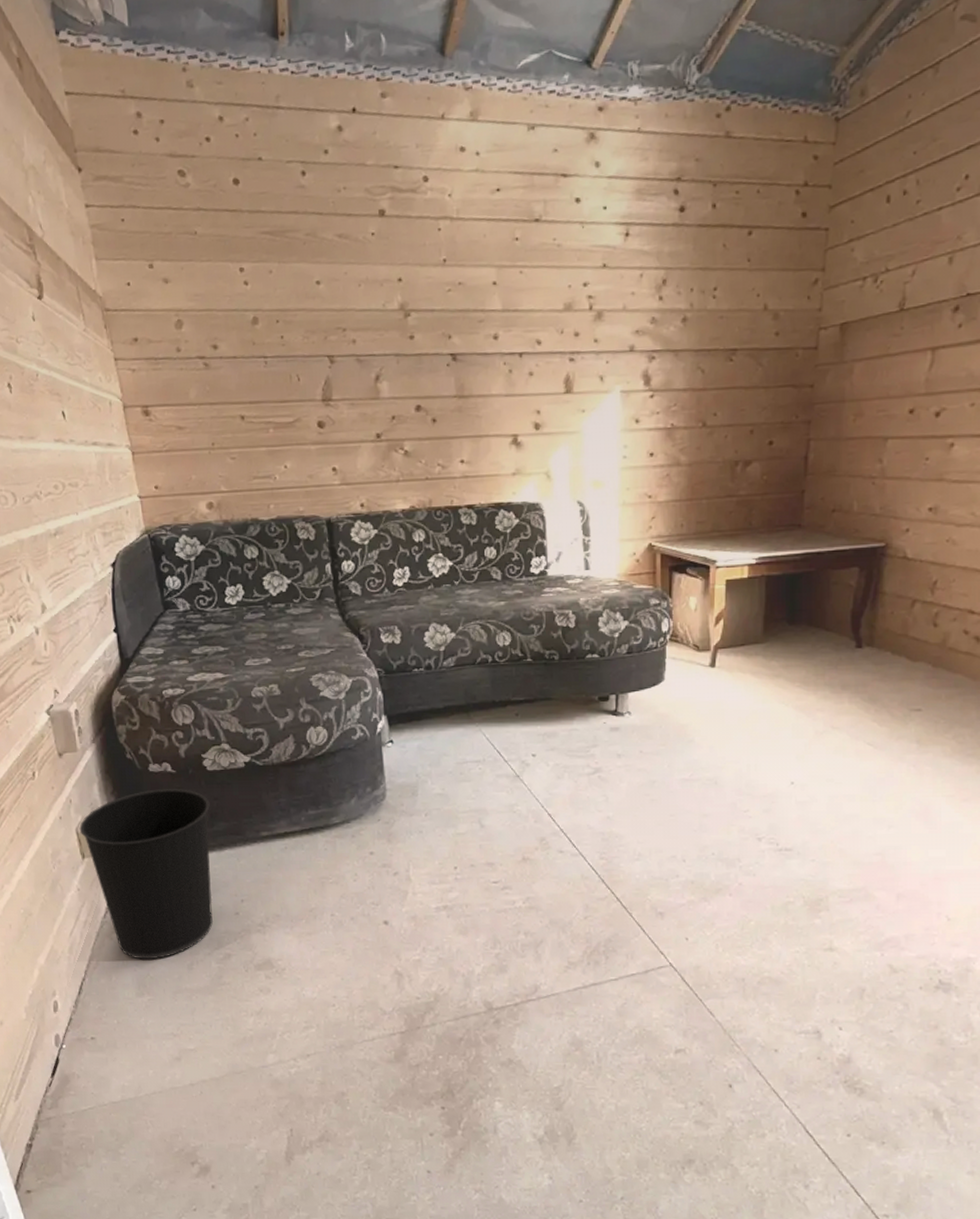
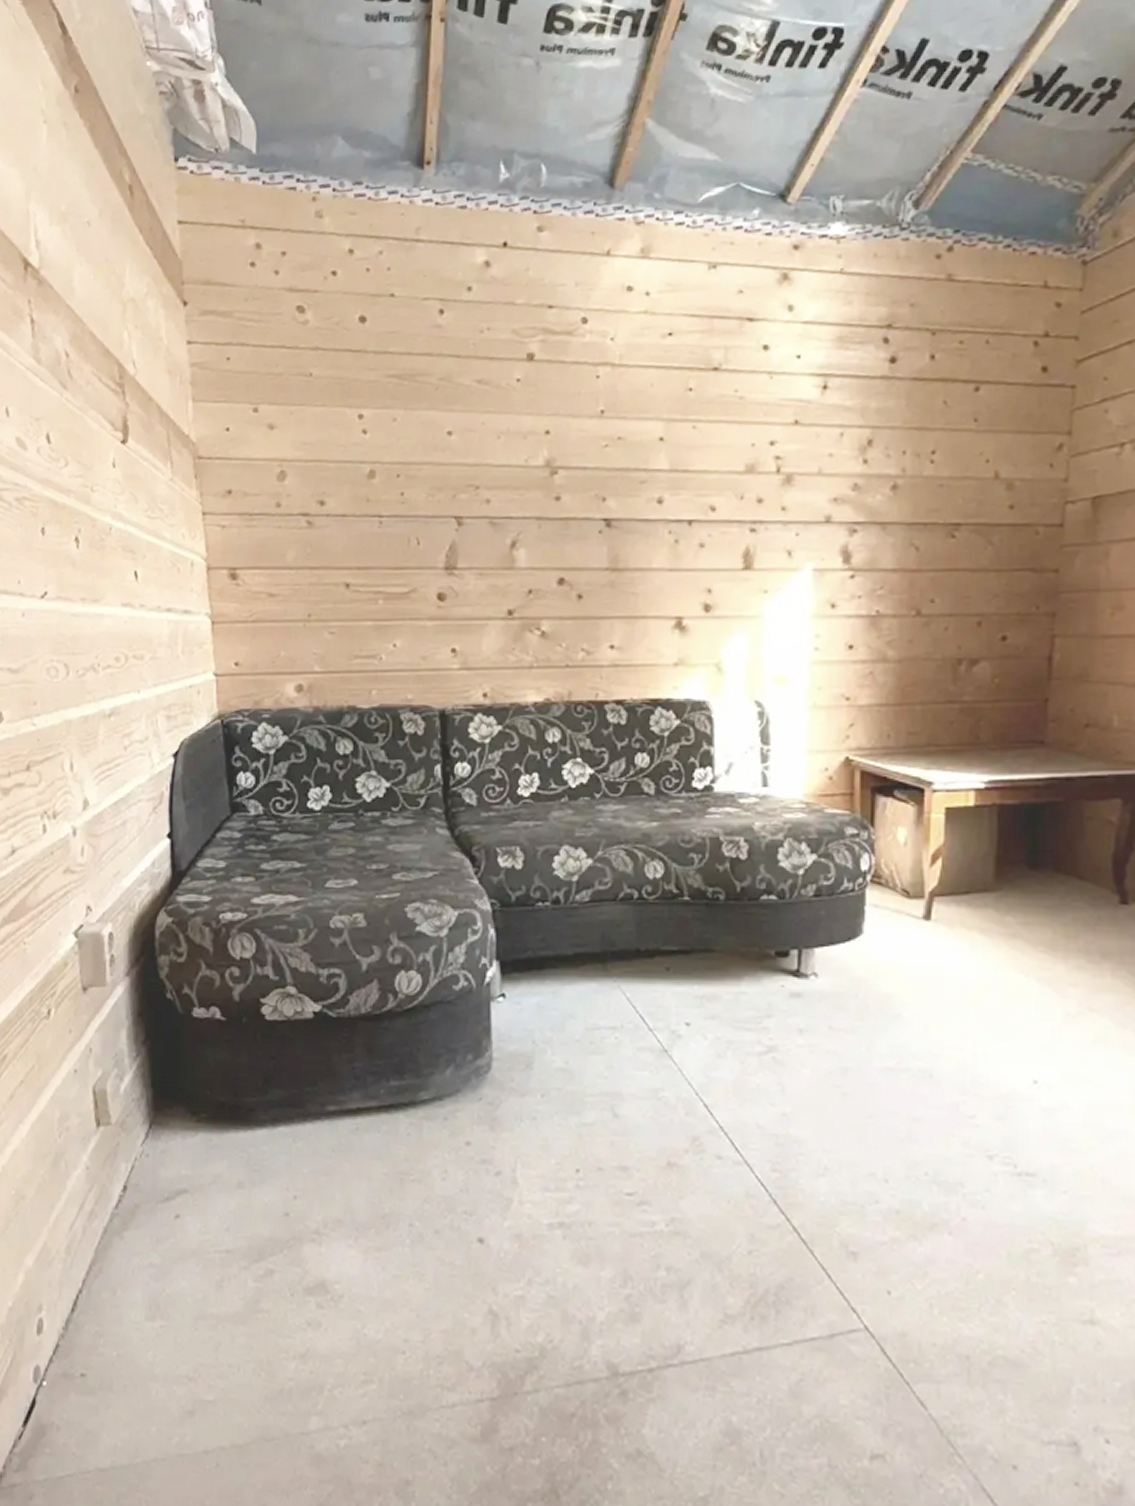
wastebasket: present [79,789,213,960] -> none [97,1041,265,1271]

